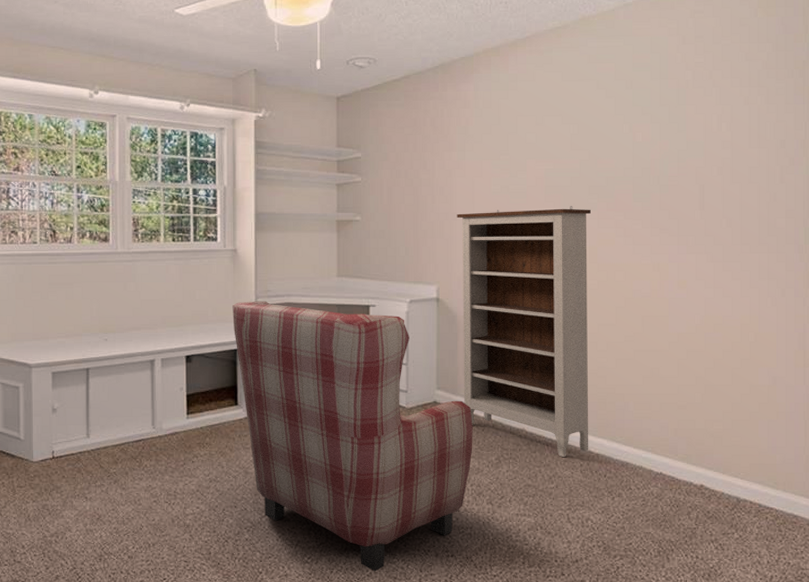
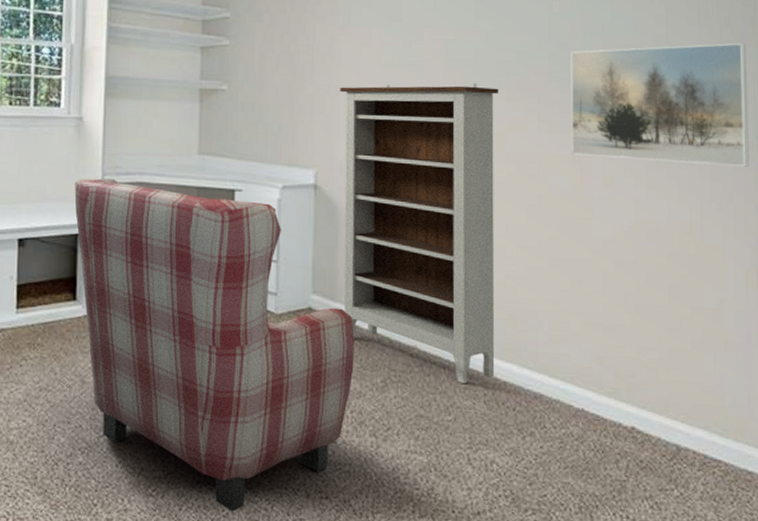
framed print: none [652,161,799,267] -> present [571,42,749,167]

